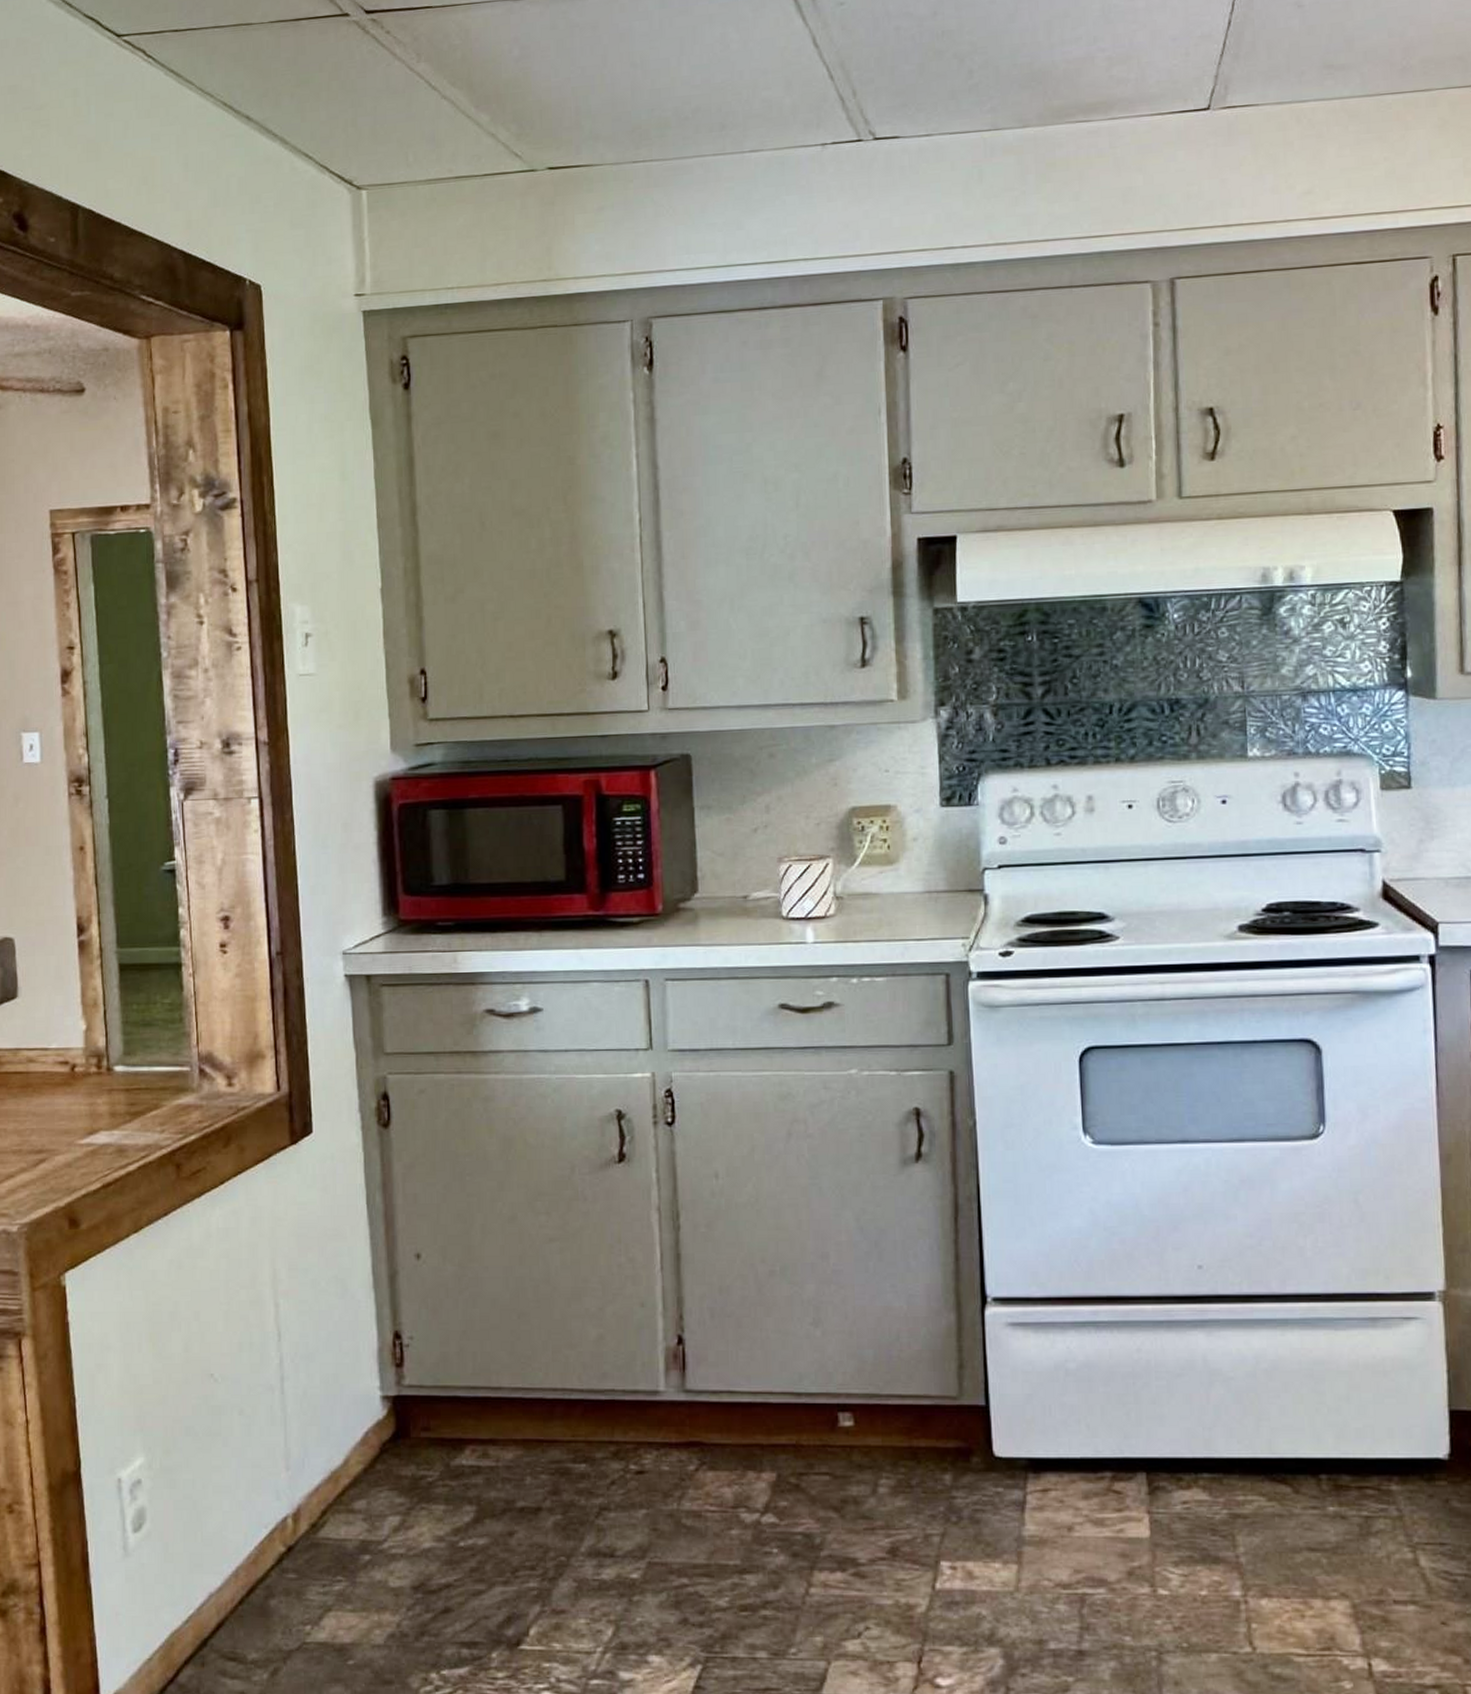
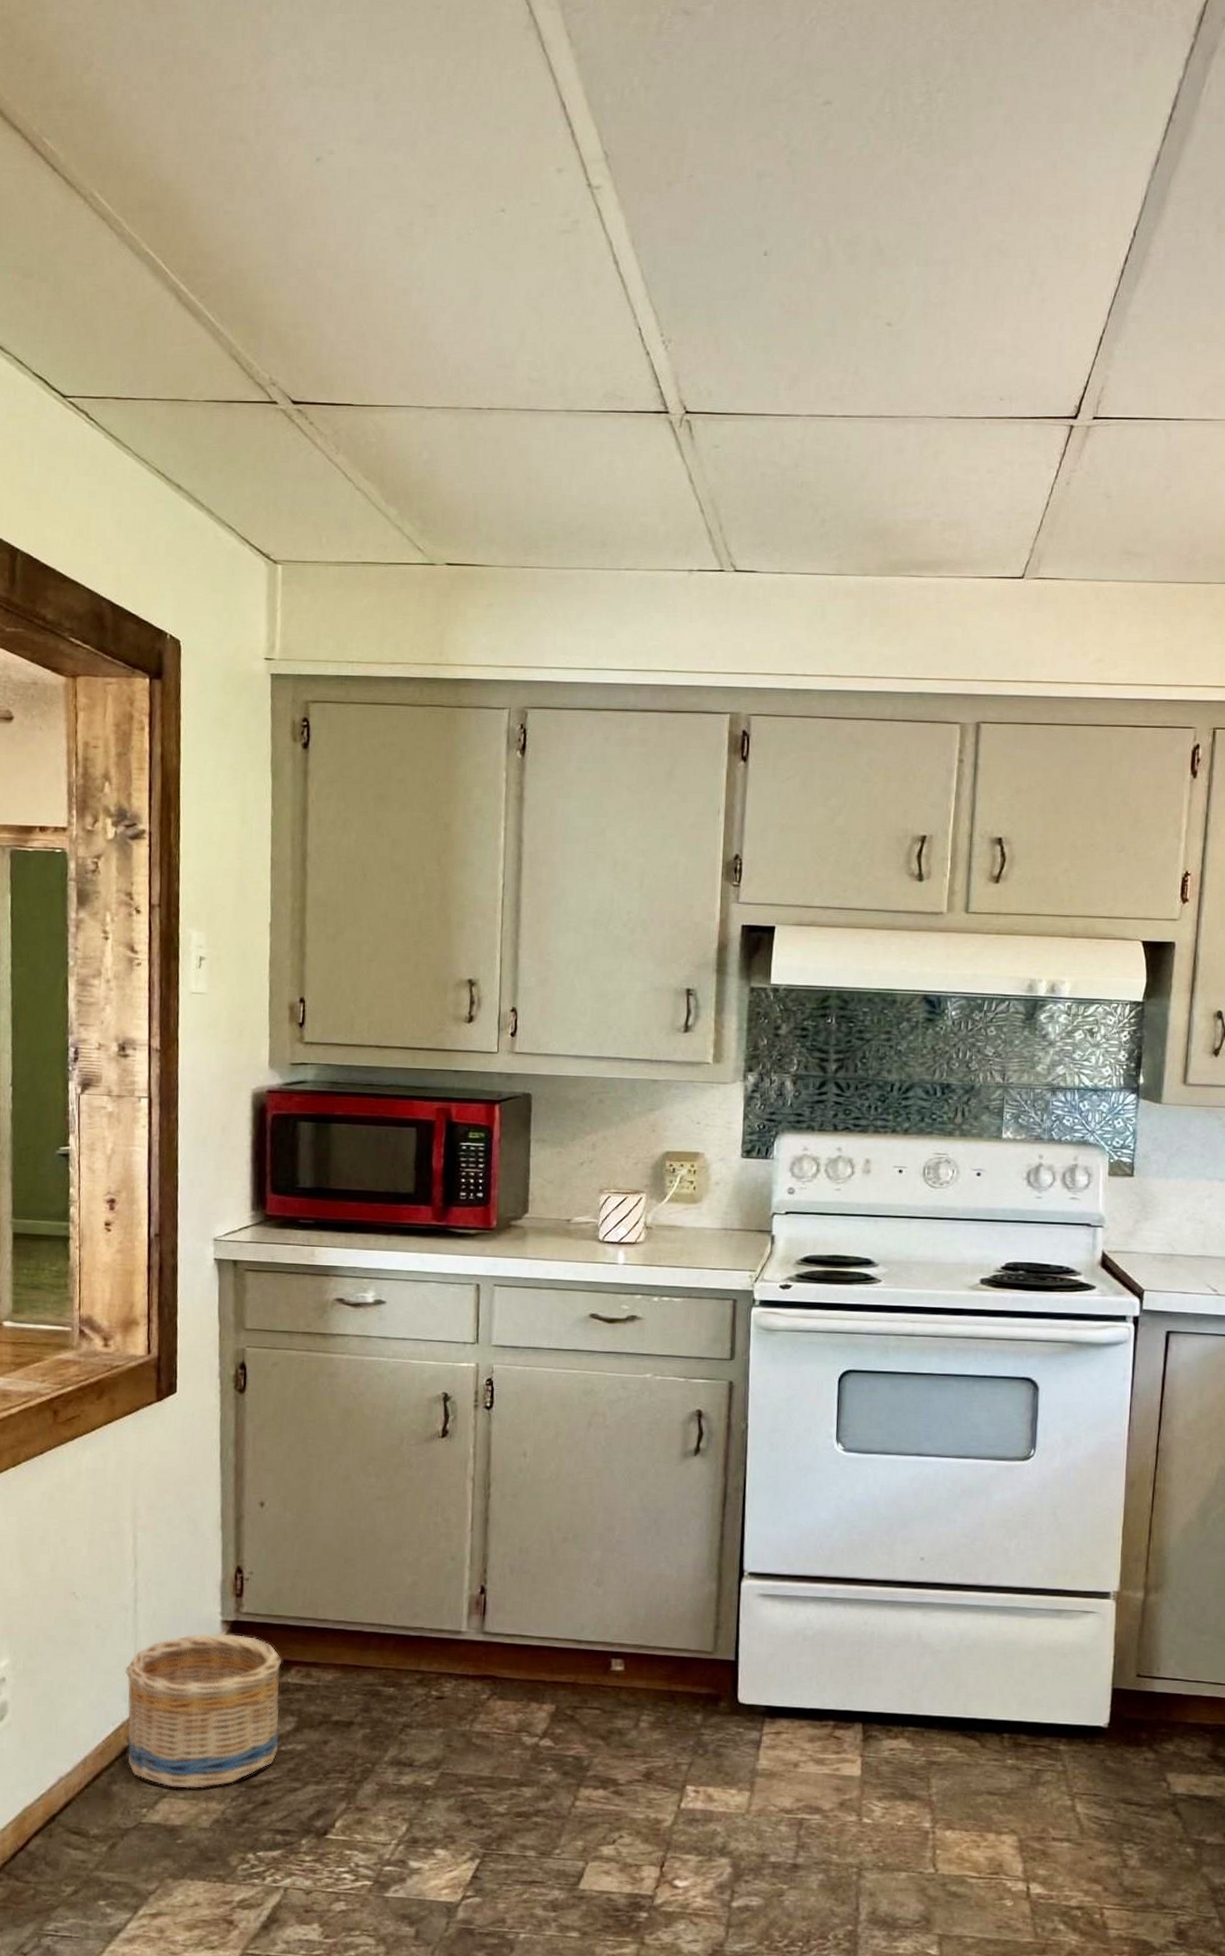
basket: none [276,1412,457,1599] -> present [125,1633,282,1789]

